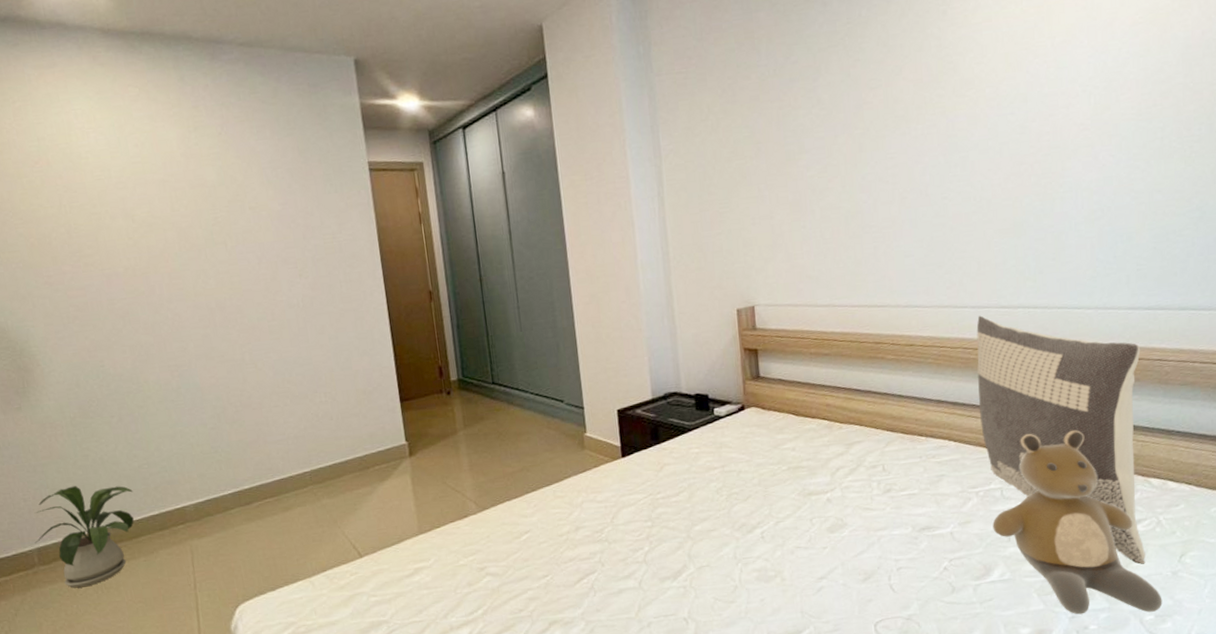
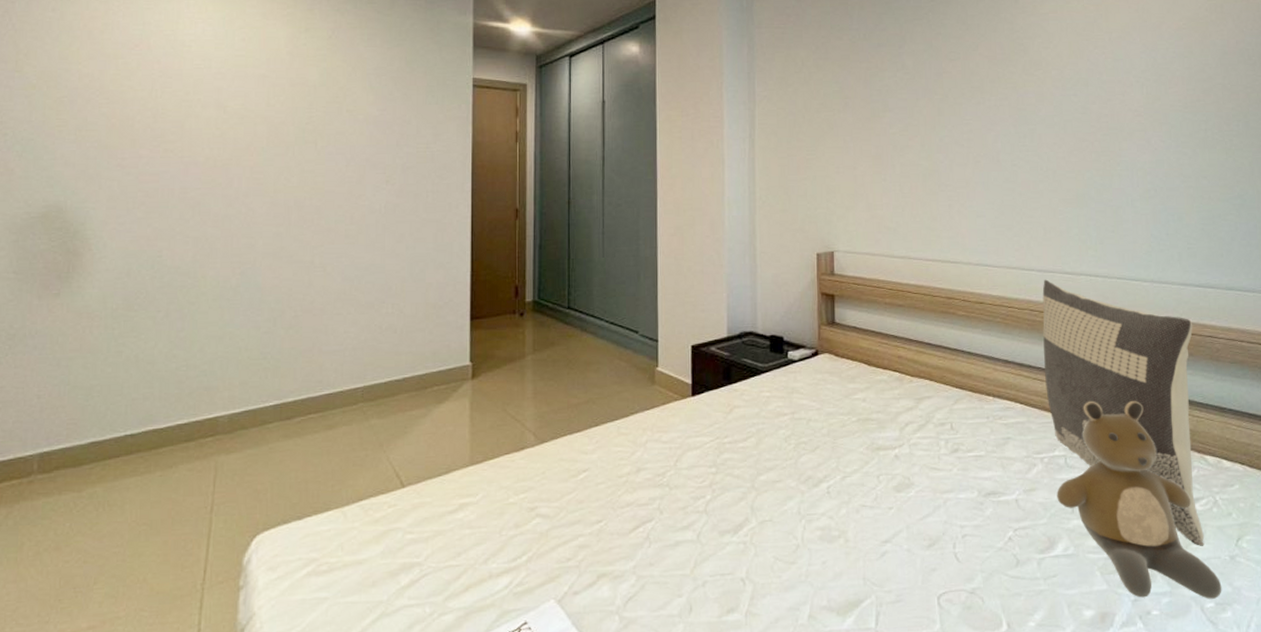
house plant: present [34,486,135,588] -> none [38,385,164,503]

